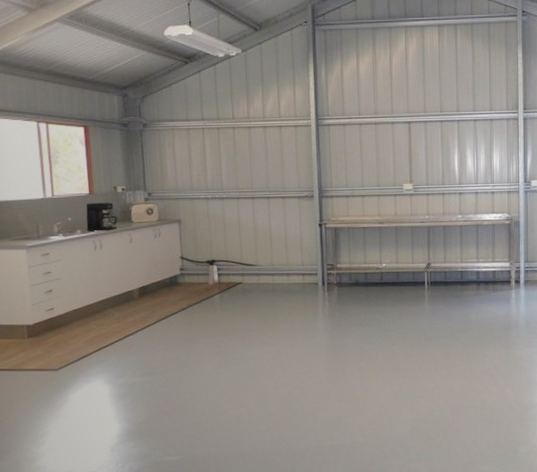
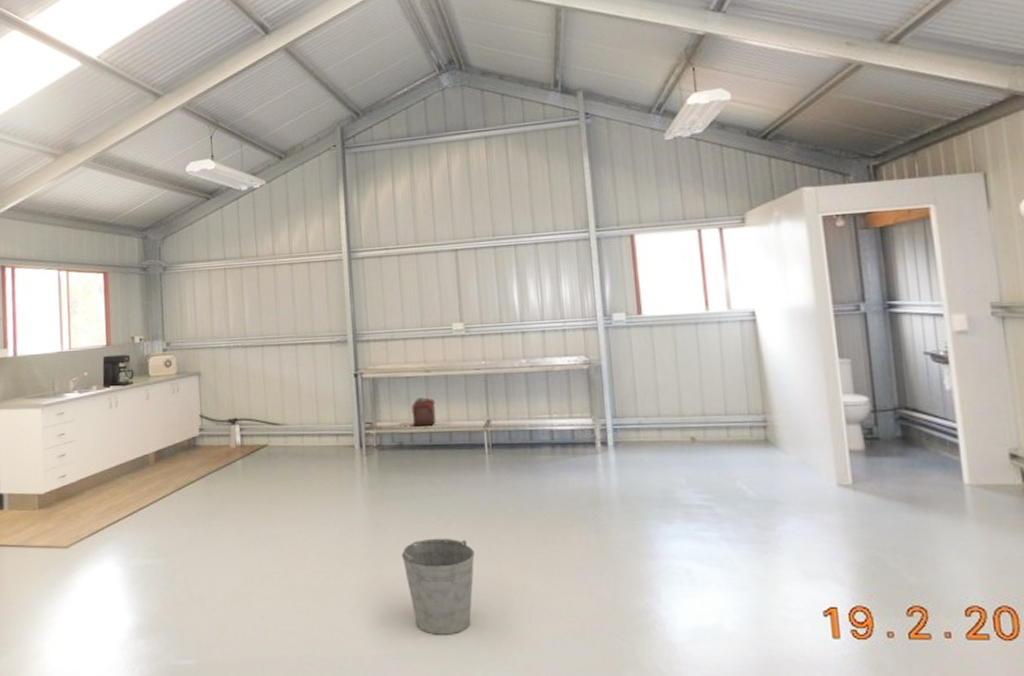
bucket: none [354,355,413,428] -> present [401,538,475,635]
toolbox: none [366,244,387,269] -> present [411,397,437,428]

